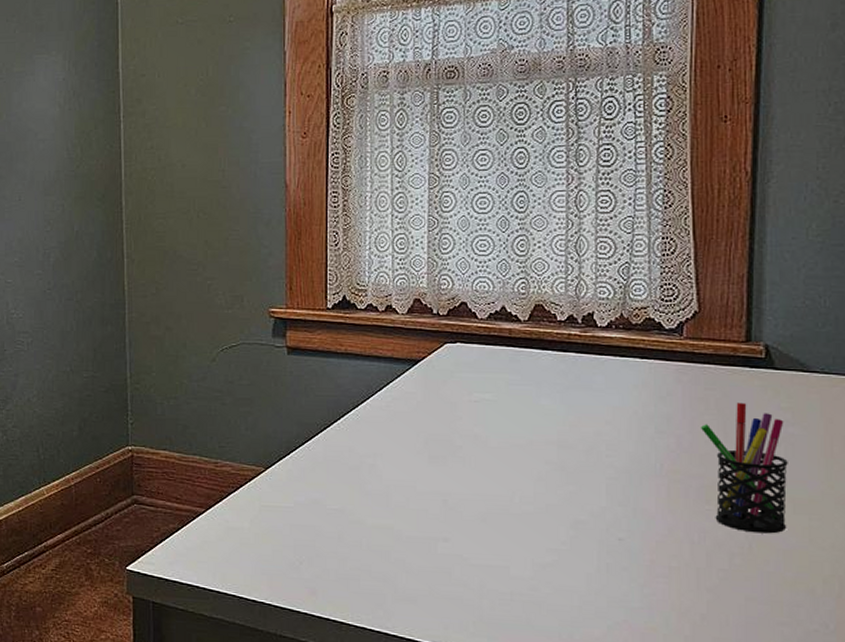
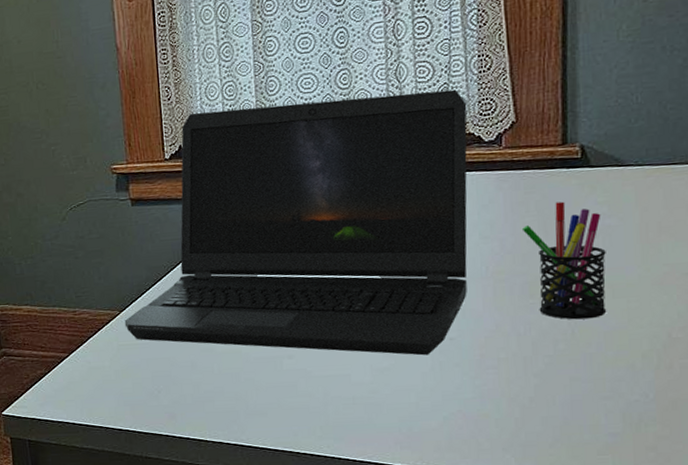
laptop computer: none [269,262,648,555] -> present [124,89,468,356]

